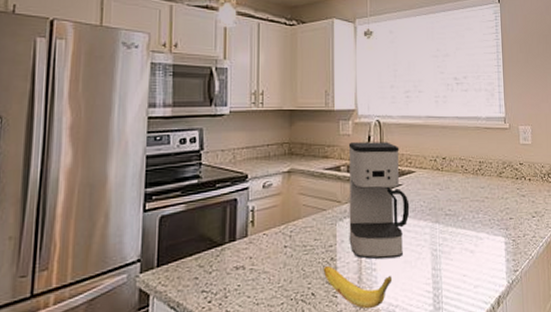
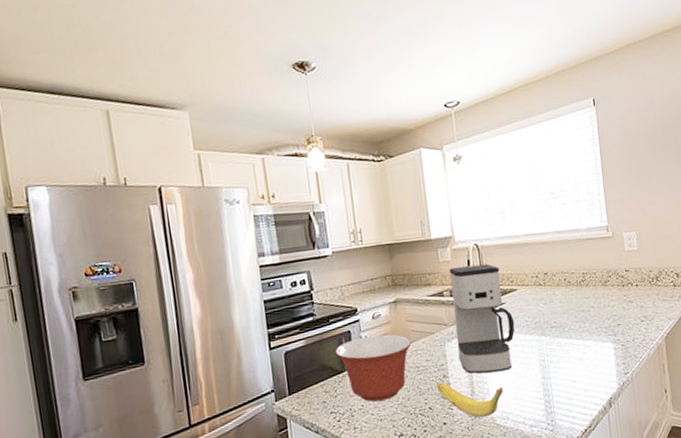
mixing bowl: none [217,206,301,282] -> present [335,334,412,402]

